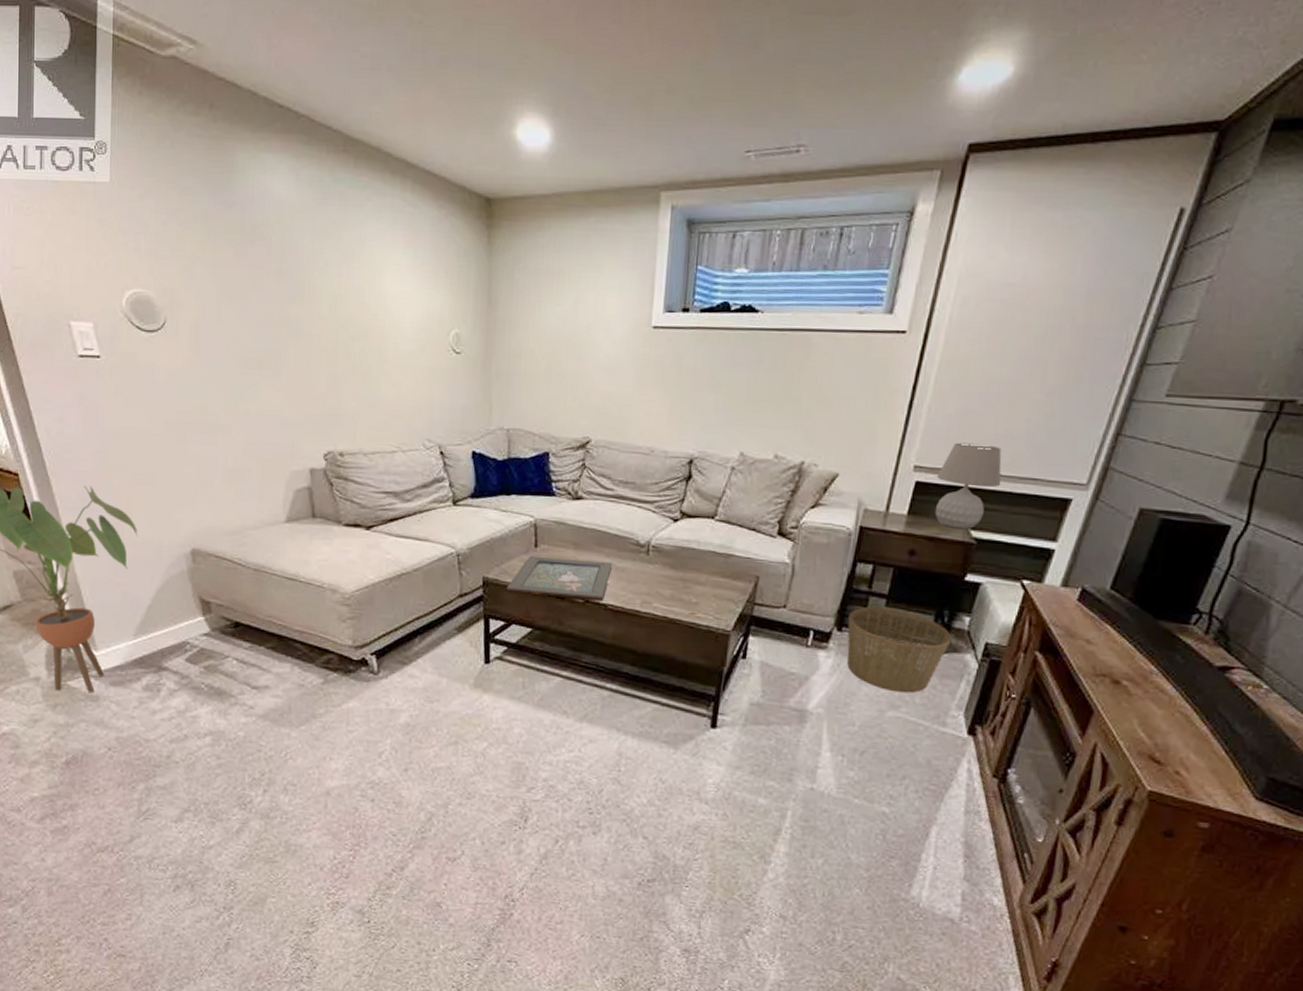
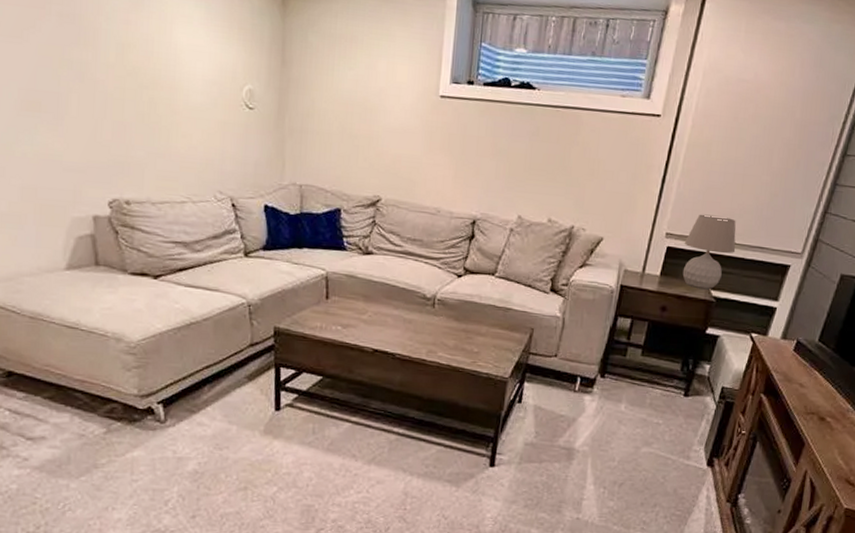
decorative tray: present [507,555,613,601] -> none [298,307,401,351]
basket: present [847,606,952,693] -> none [609,355,695,431]

